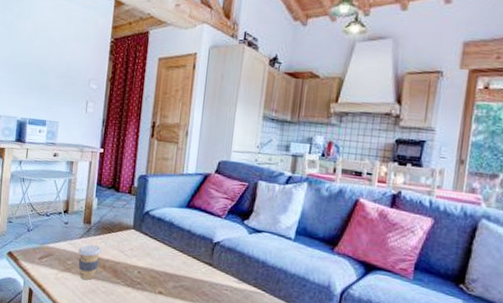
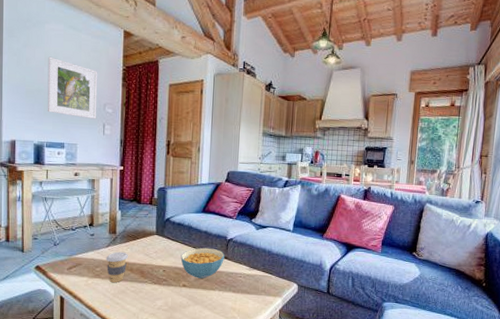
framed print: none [32,28,86,95] -> present [47,56,98,119]
cereal bowl: none [158,249,209,287] -> present [181,247,224,279]

